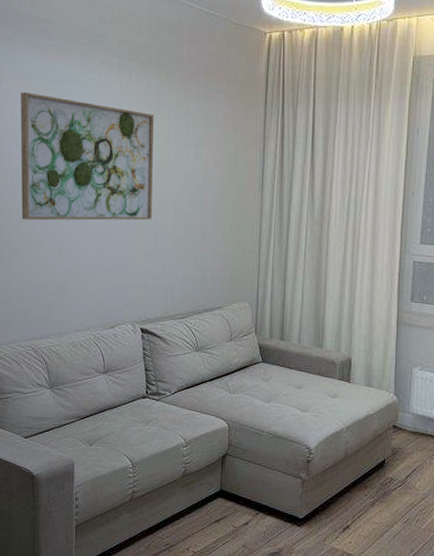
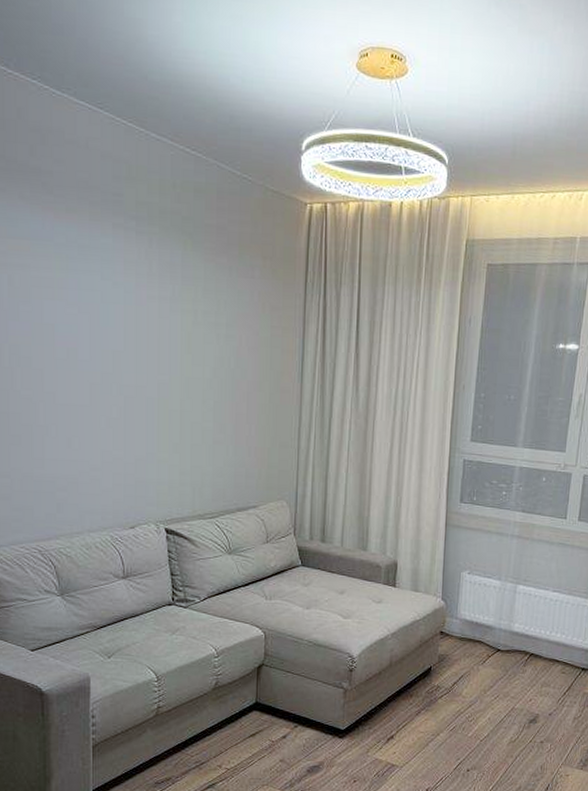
wall art: present [20,91,155,221] -> none [19,255,180,409]

